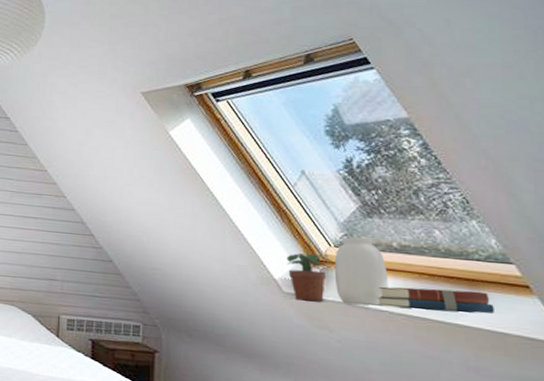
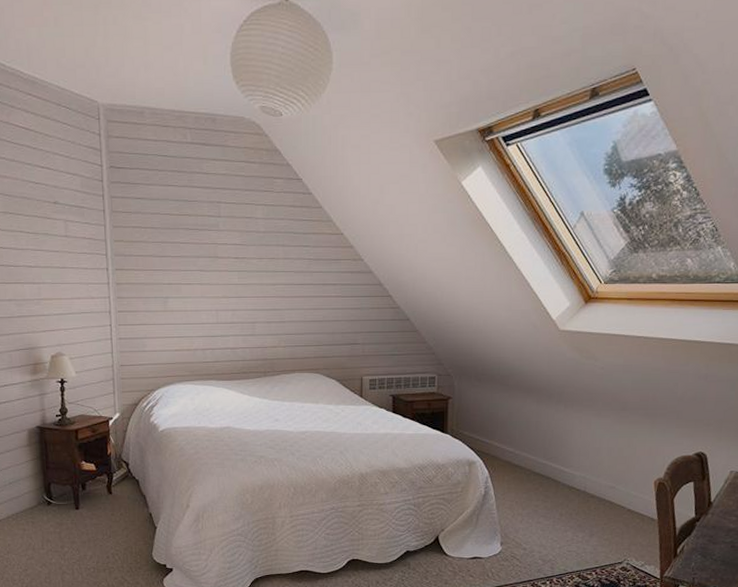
potted plant: present [286,253,334,303] -> none [563,292,603,336]
vase: present [334,237,390,306] -> none [602,273,647,334]
books: present [376,286,494,314] -> none [634,310,725,333]

